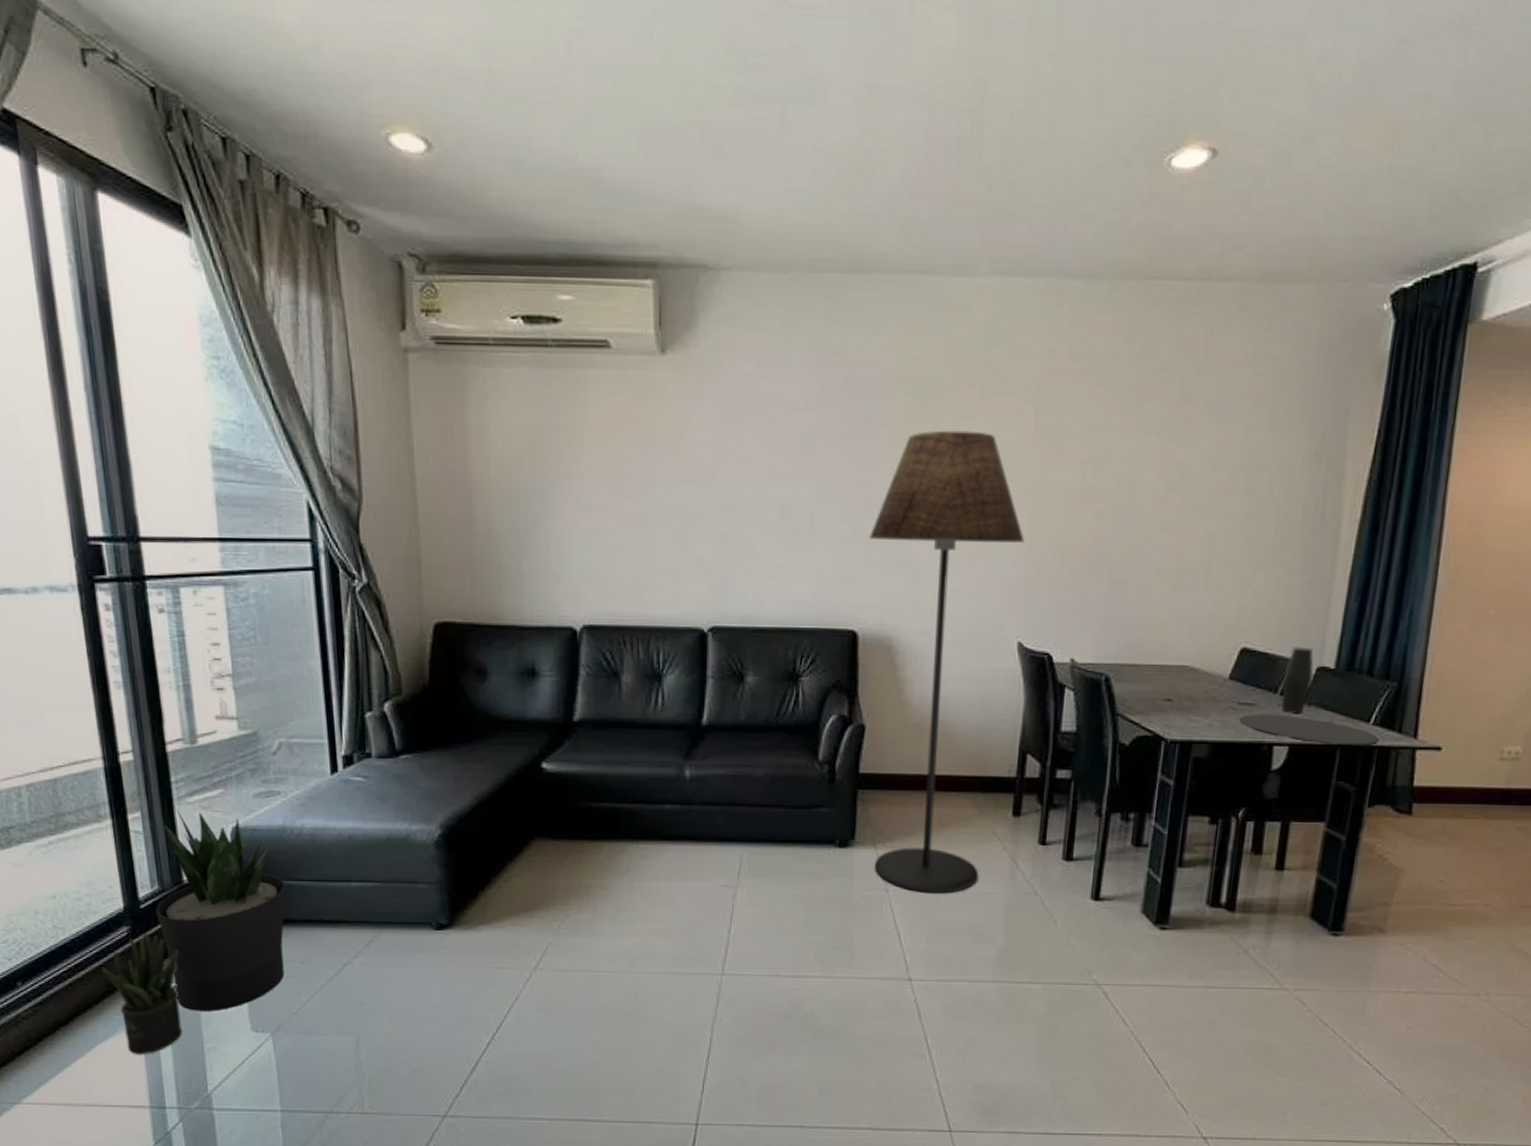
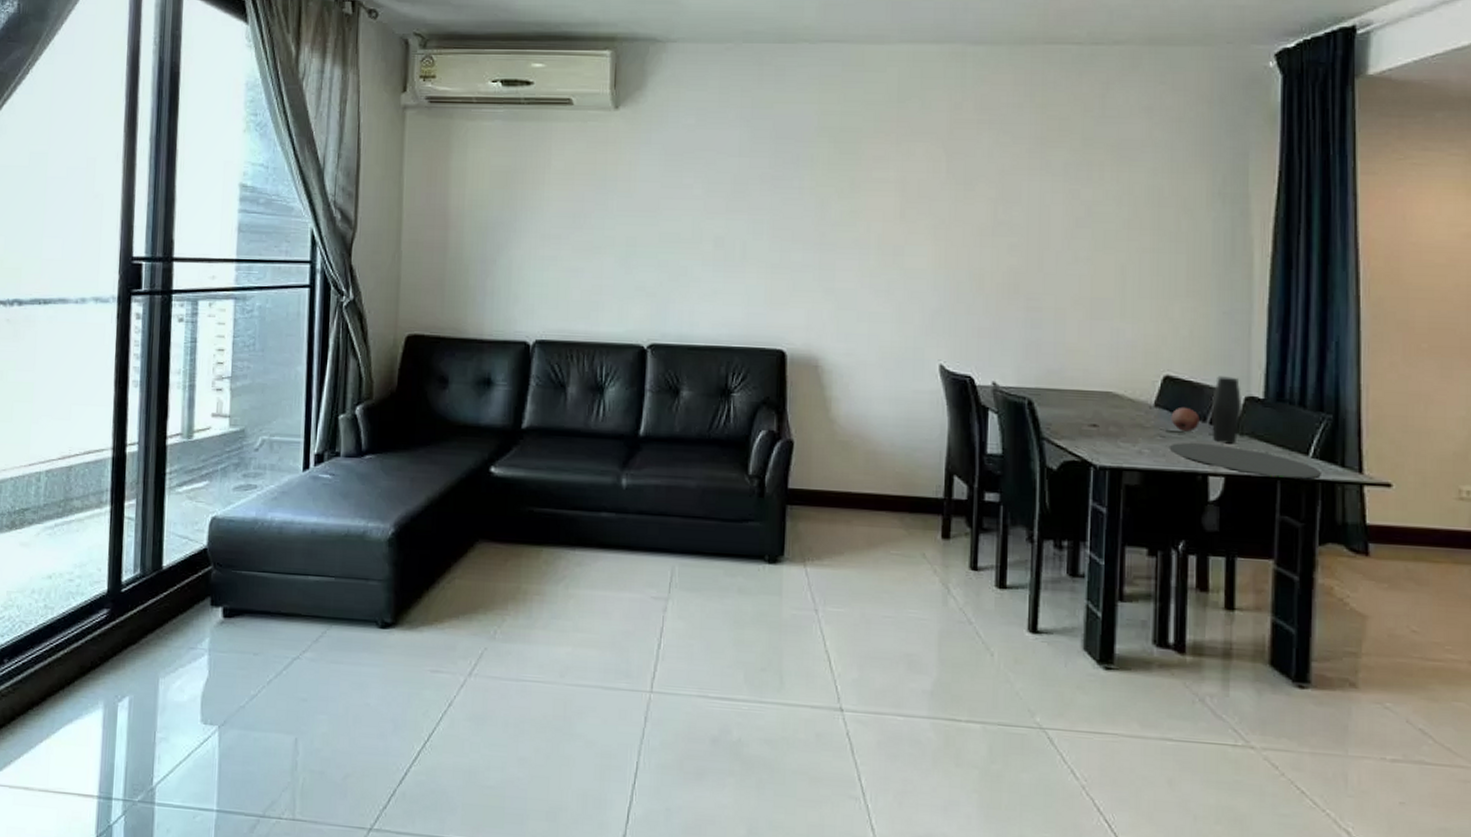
potted plant: present [102,932,182,1054] -> none [79,615,147,740]
planter: present [156,807,286,1011] -> none [134,496,251,700]
floor lamp: present [869,430,1024,894] -> none [796,172,941,618]
fruit: none [1243,678,1271,703] -> present [1171,406,1200,432]

